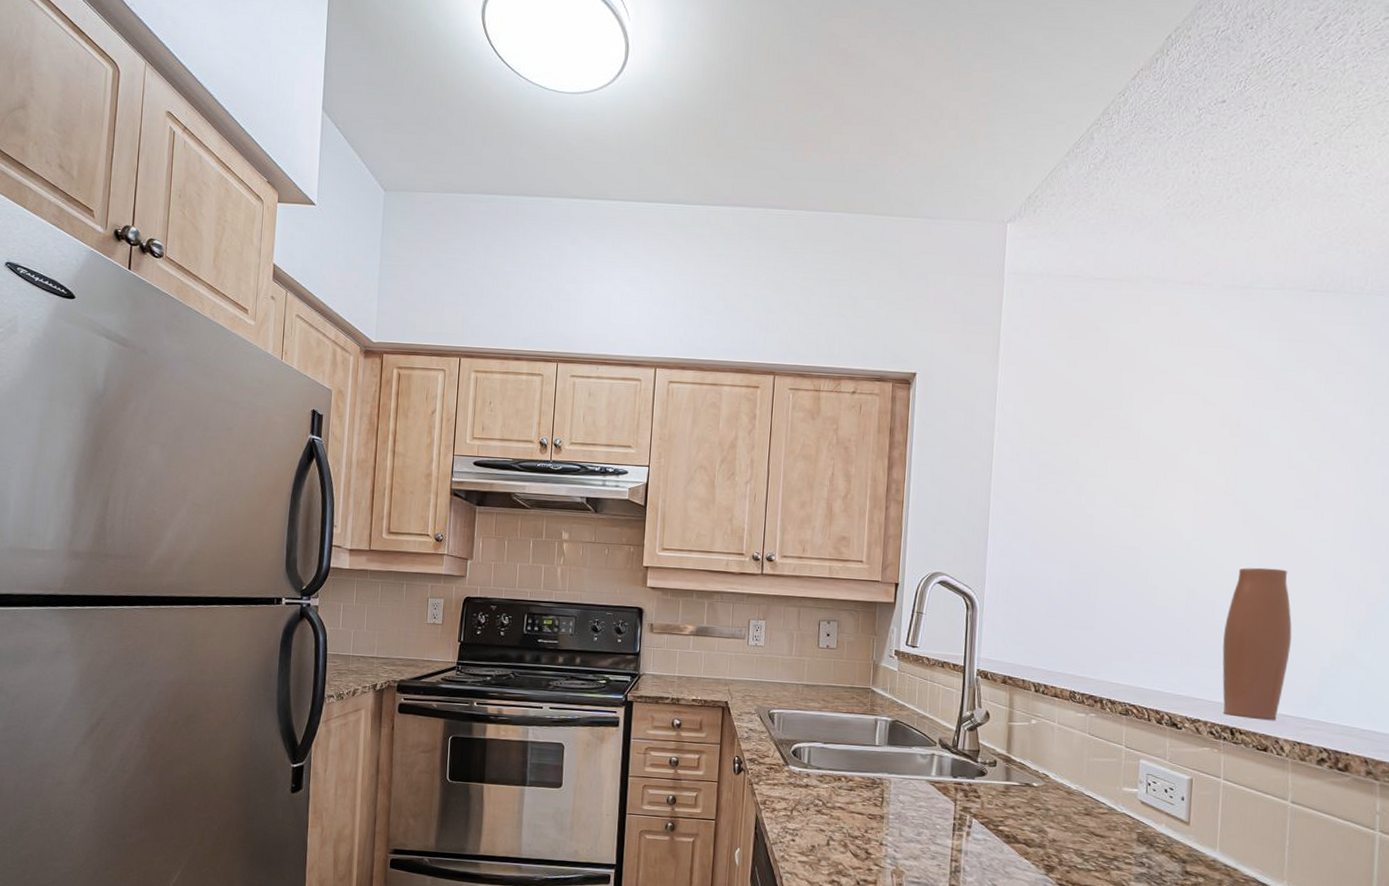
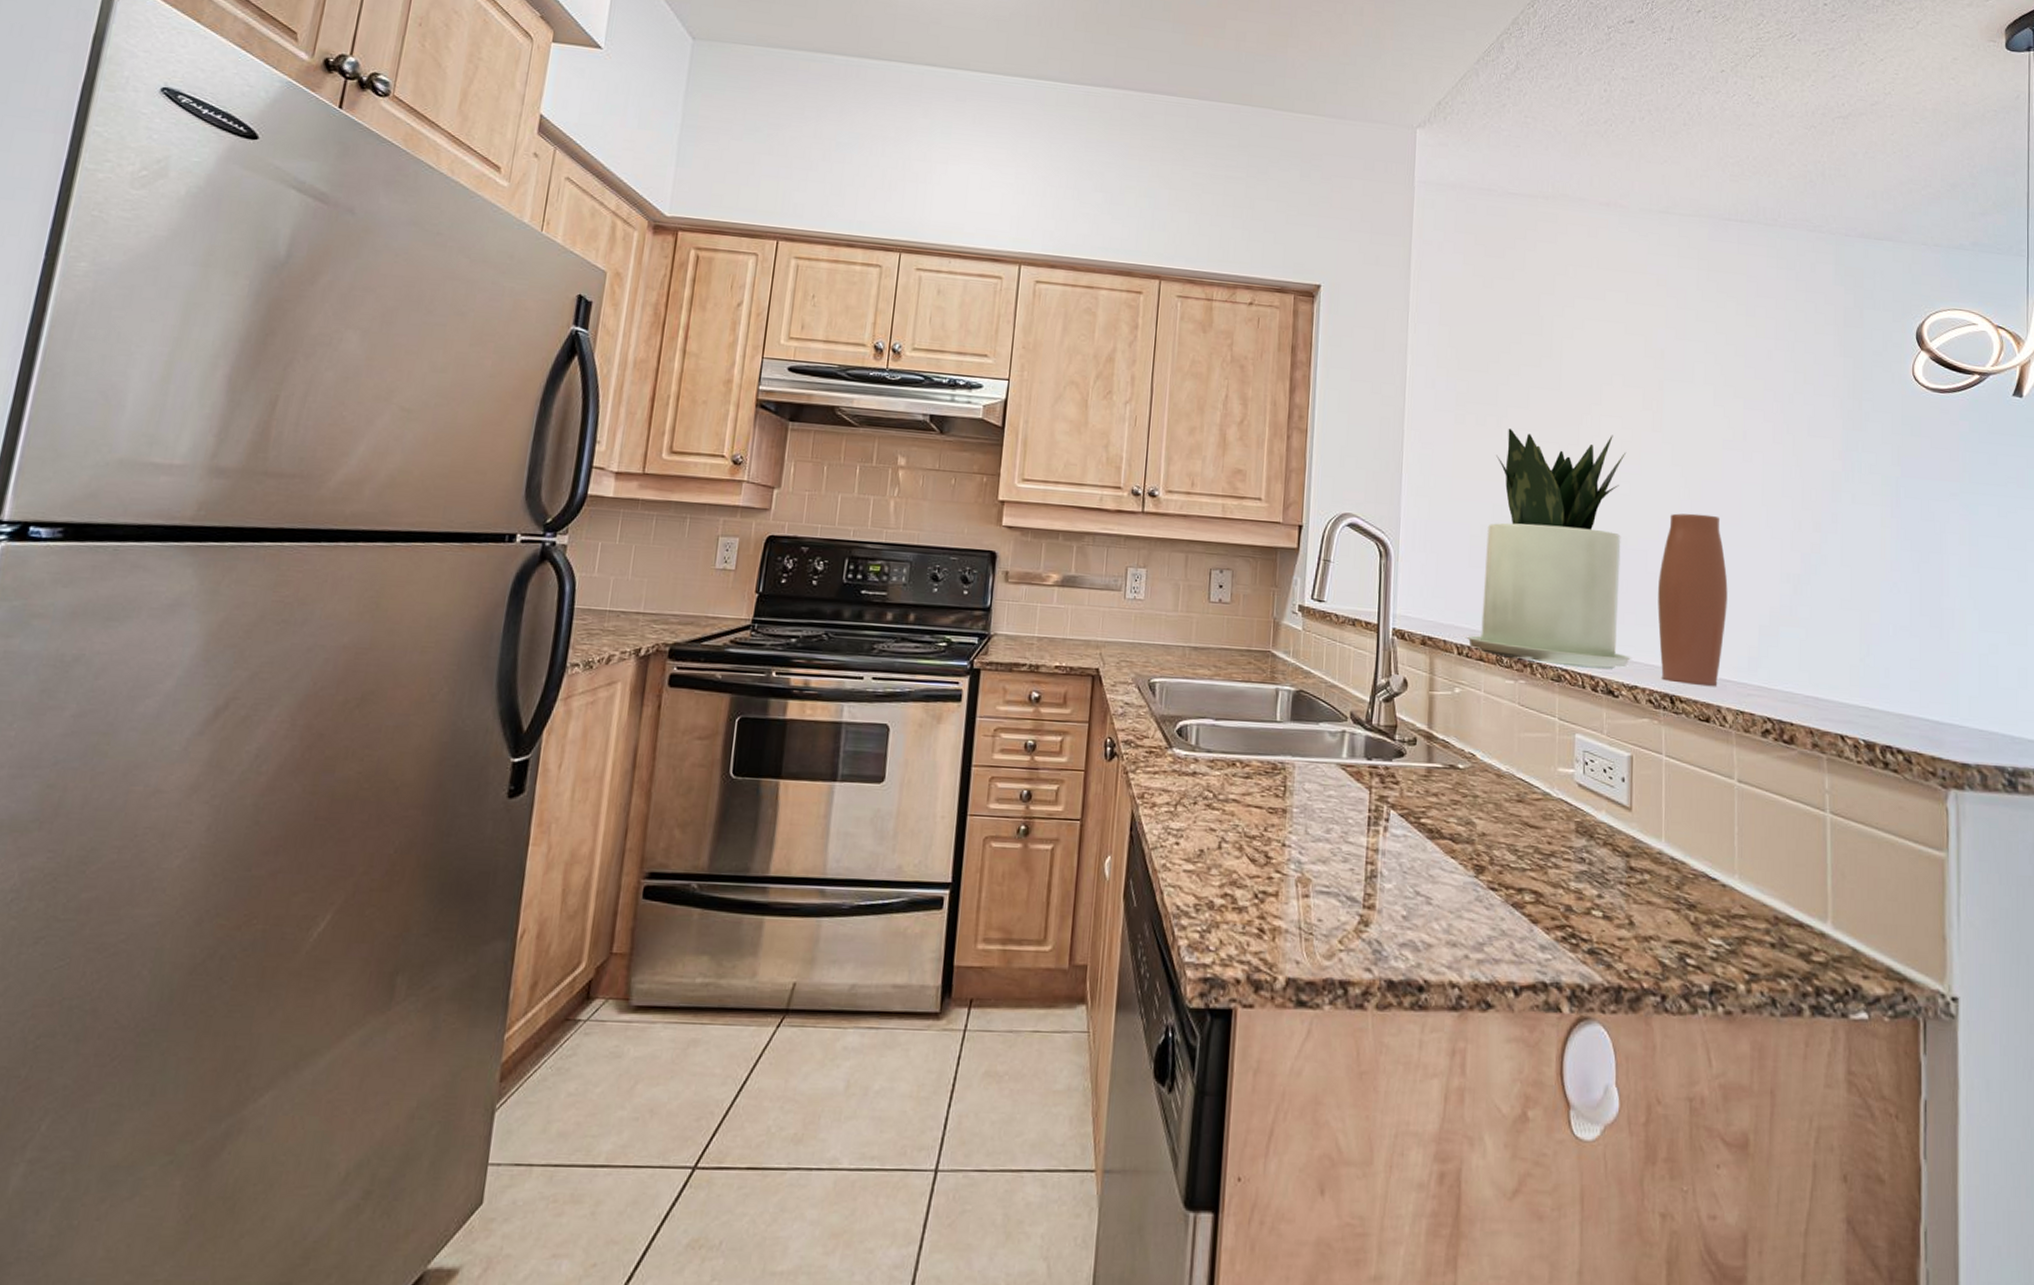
planter: none [1042,495,1199,705] -> present [1466,429,1633,669]

